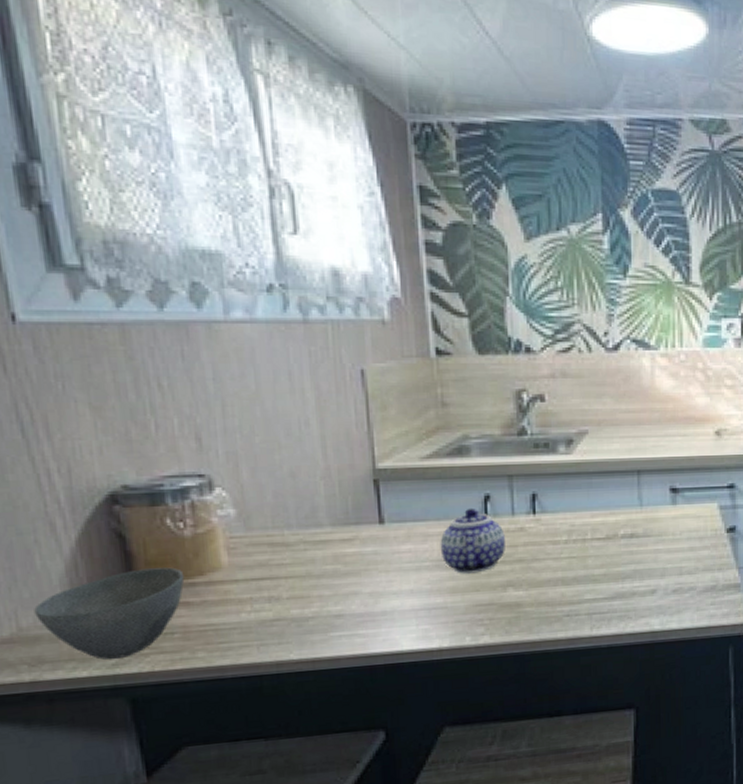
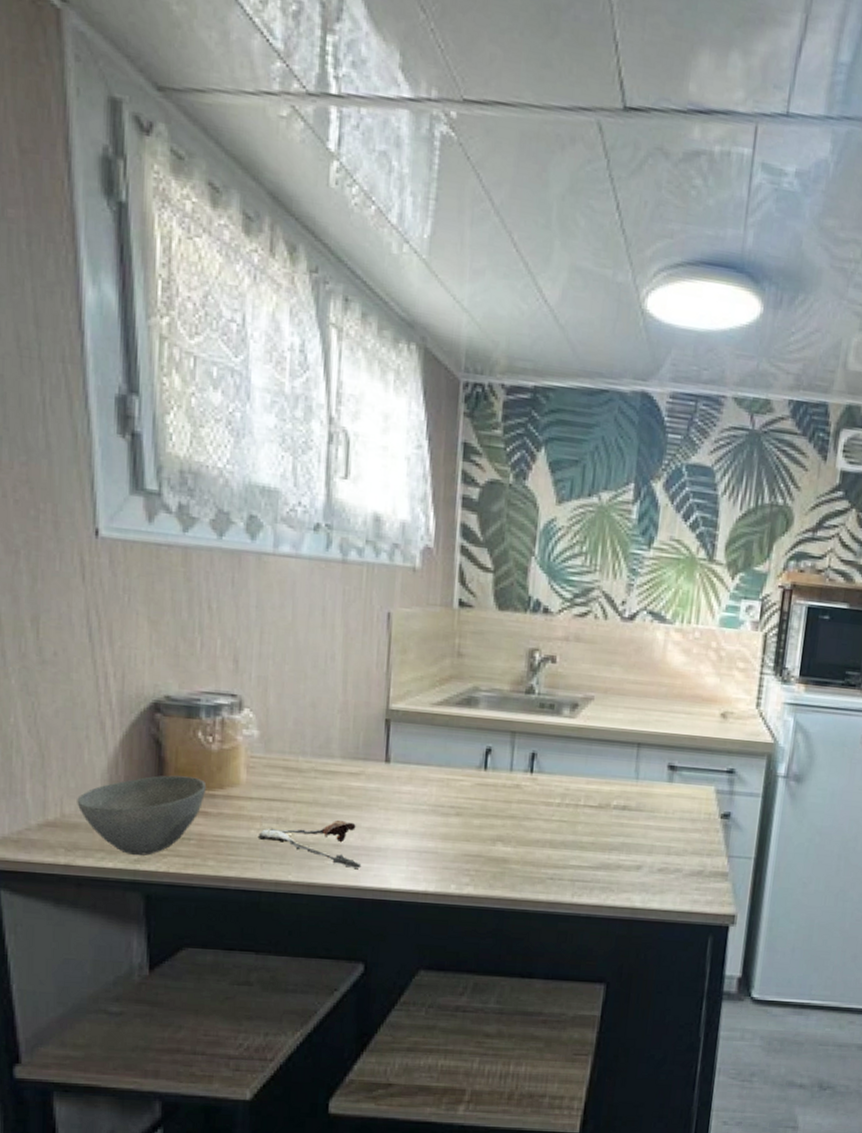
spoon: none [250,589,368,636] -> present [257,819,362,869]
teapot: present [440,508,505,574] -> none [438,758,501,823]

